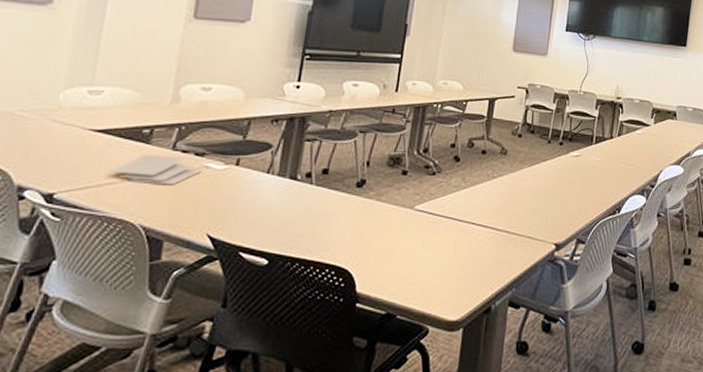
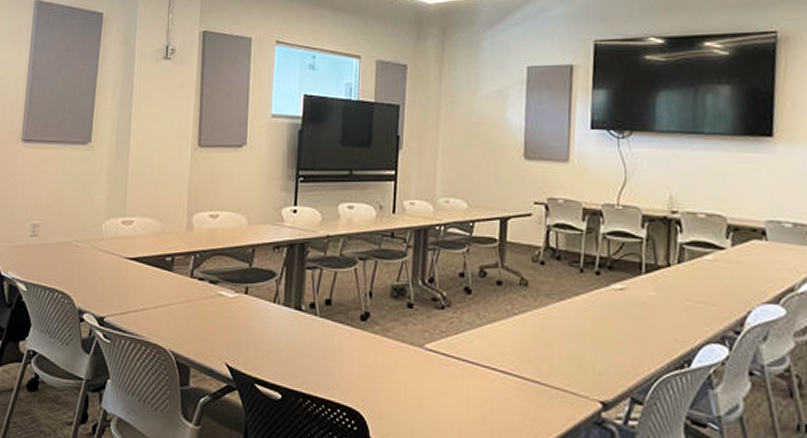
papers: present [109,154,202,185] -> none [143,281,216,313]

